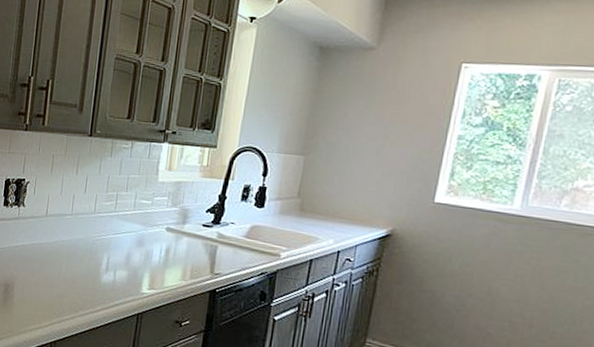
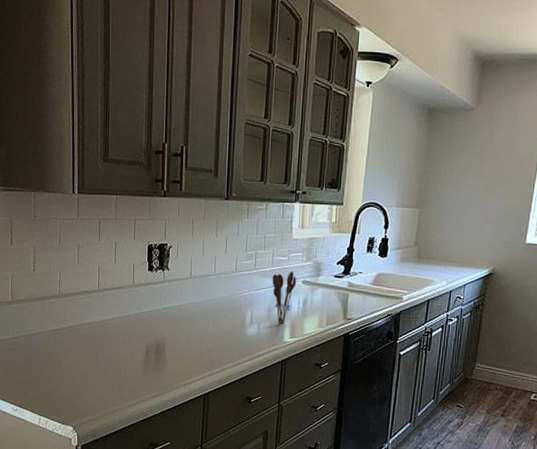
utensil holder: none [132,216,160,275] -> present [272,271,297,326]

